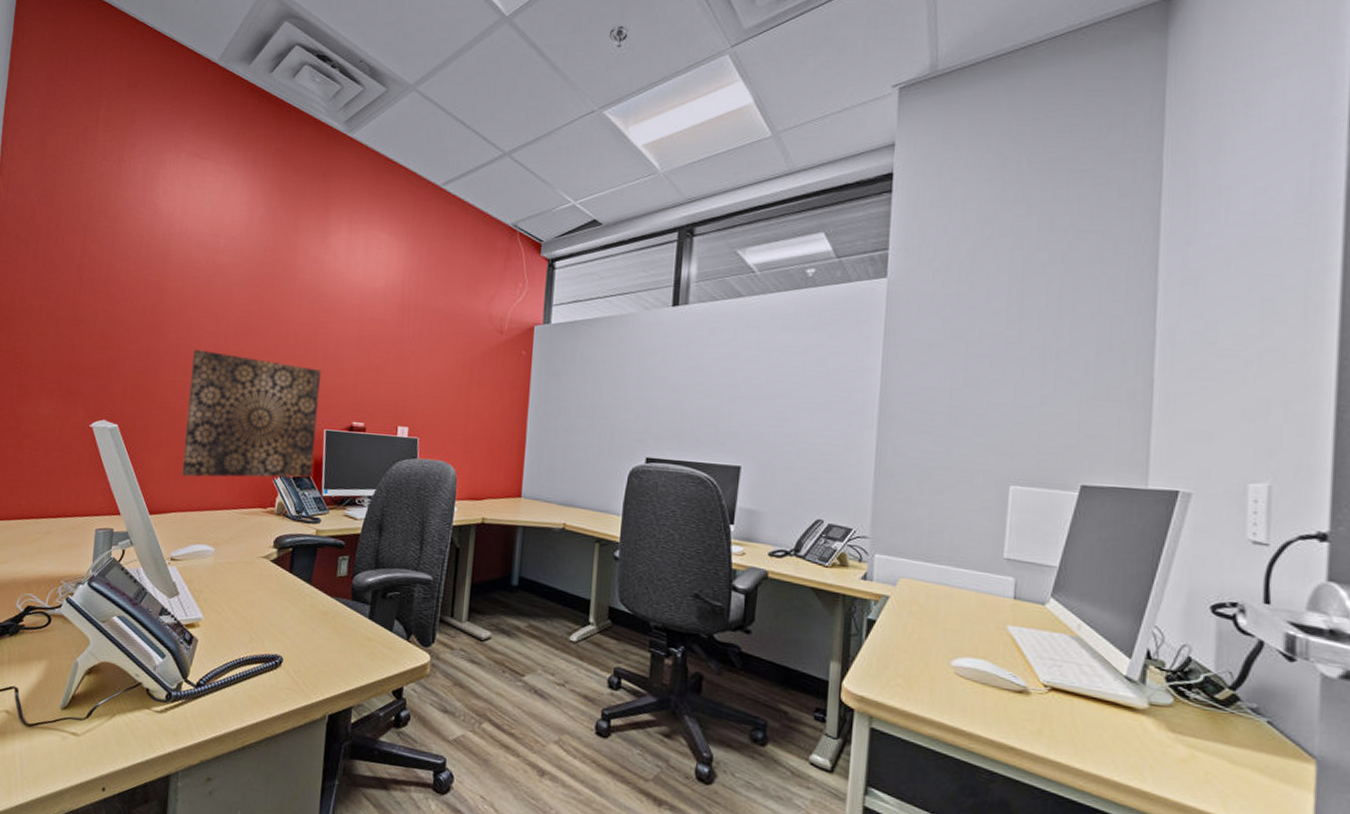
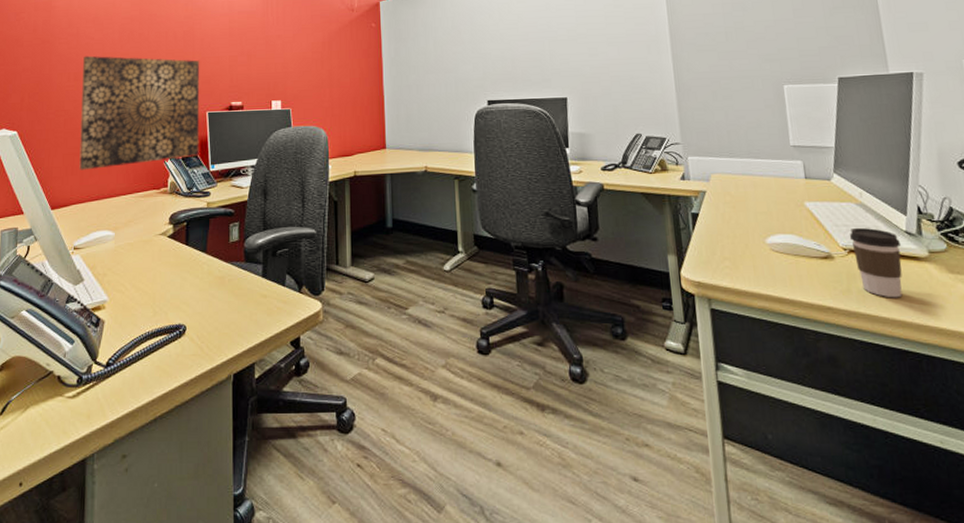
coffee cup: none [1054,663,1116,750] -> present [849,227,903,298]

